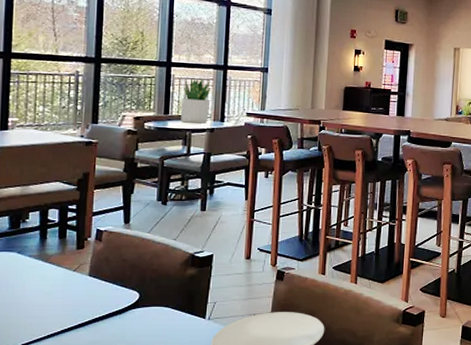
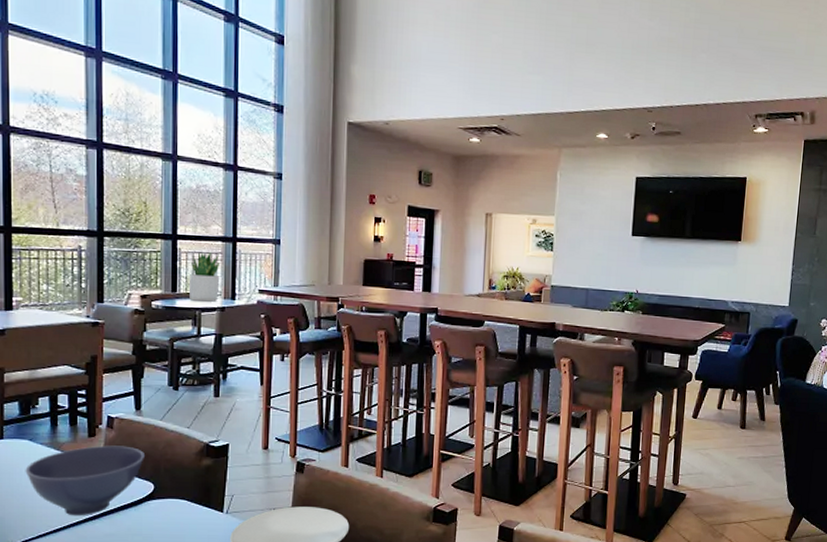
bowl: none [12,257,132,324] -> present [25,445,146,515]

